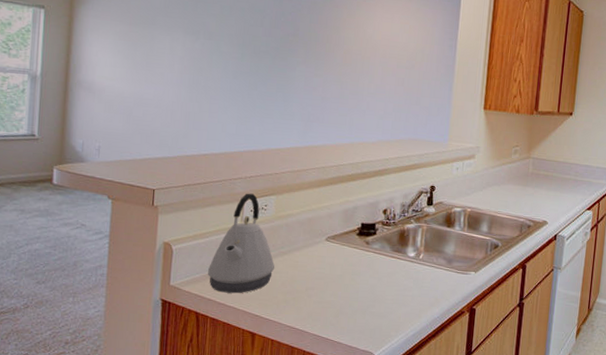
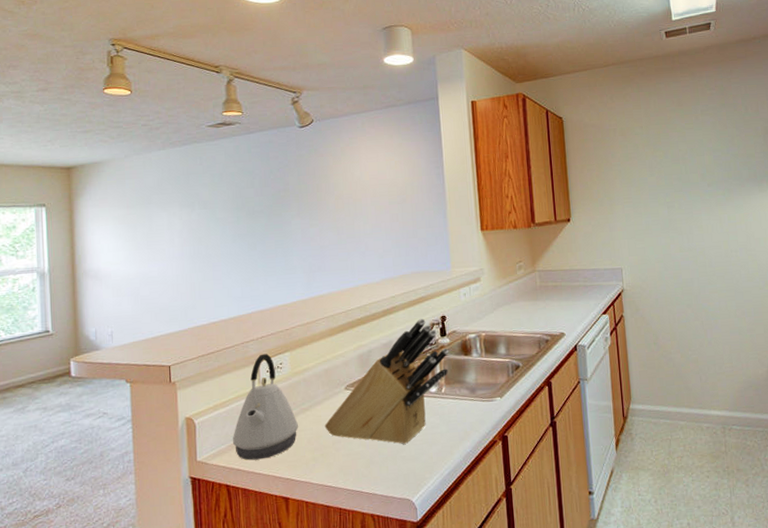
knife block: none [300,184,433,301] -> present [324,318,449,444]

